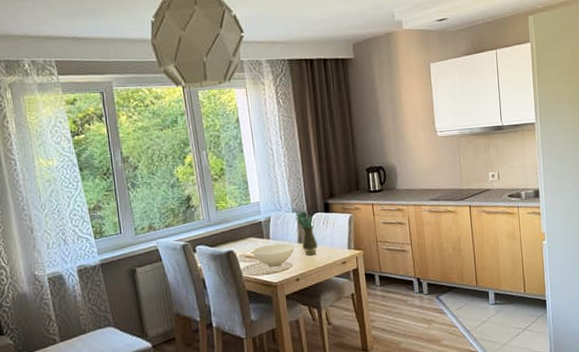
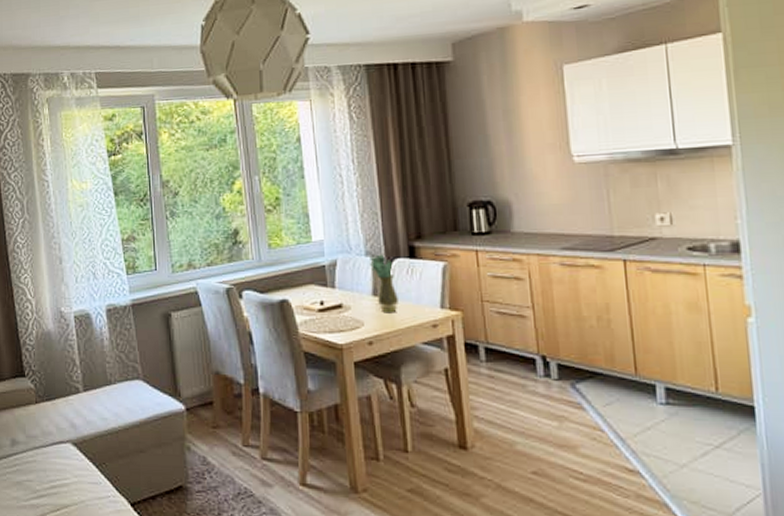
bowl: present [252,243,295,267] -> none [312,295,368,324]

